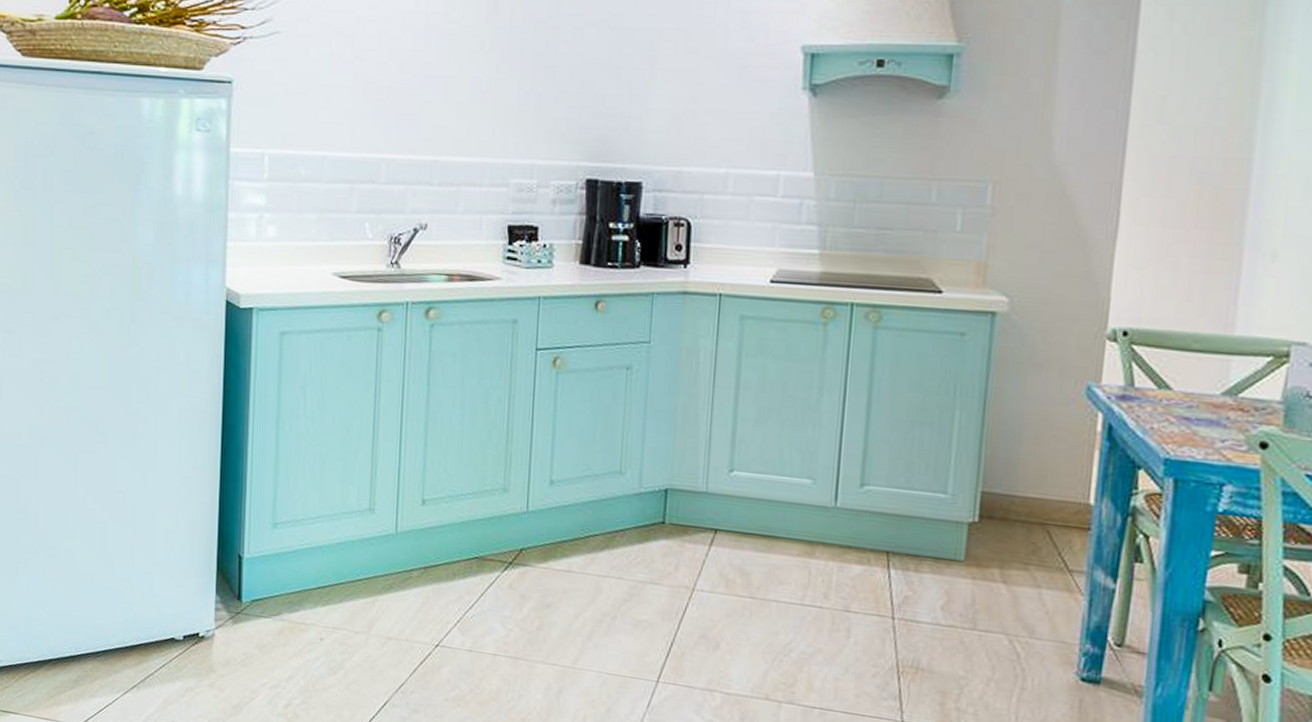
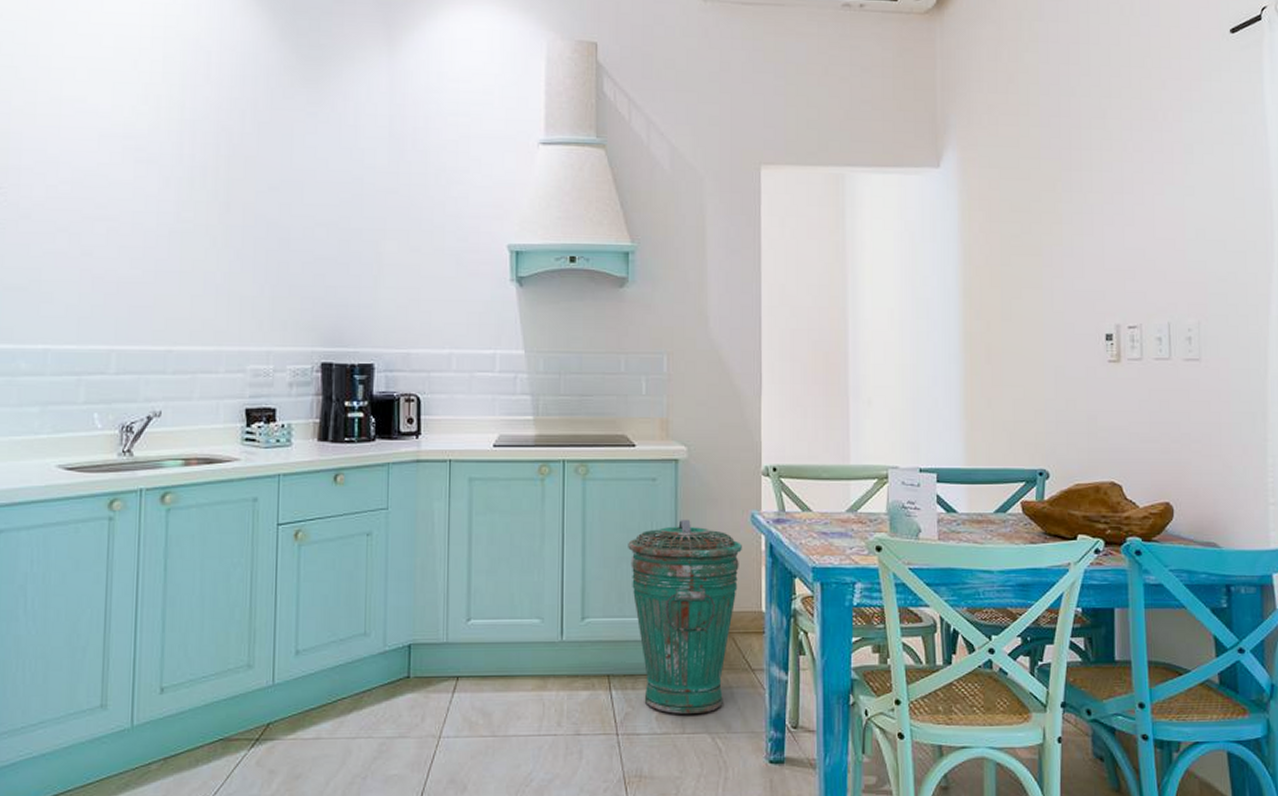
trash can: none [923,385,1071,611] -> present [628,520,742,714]

